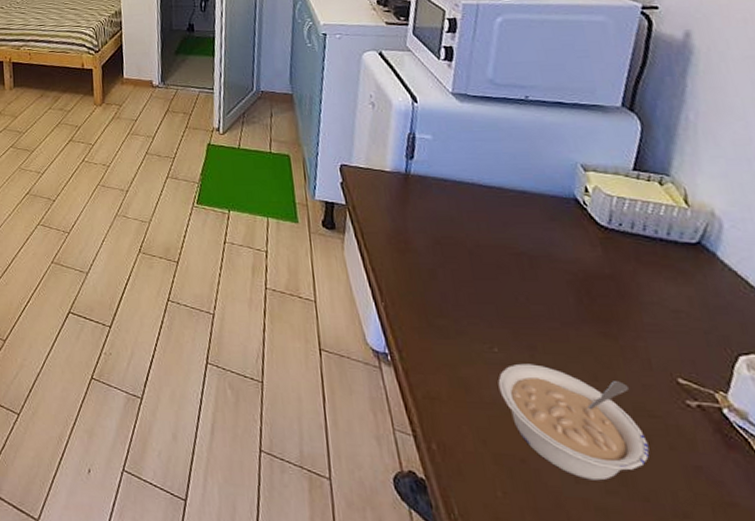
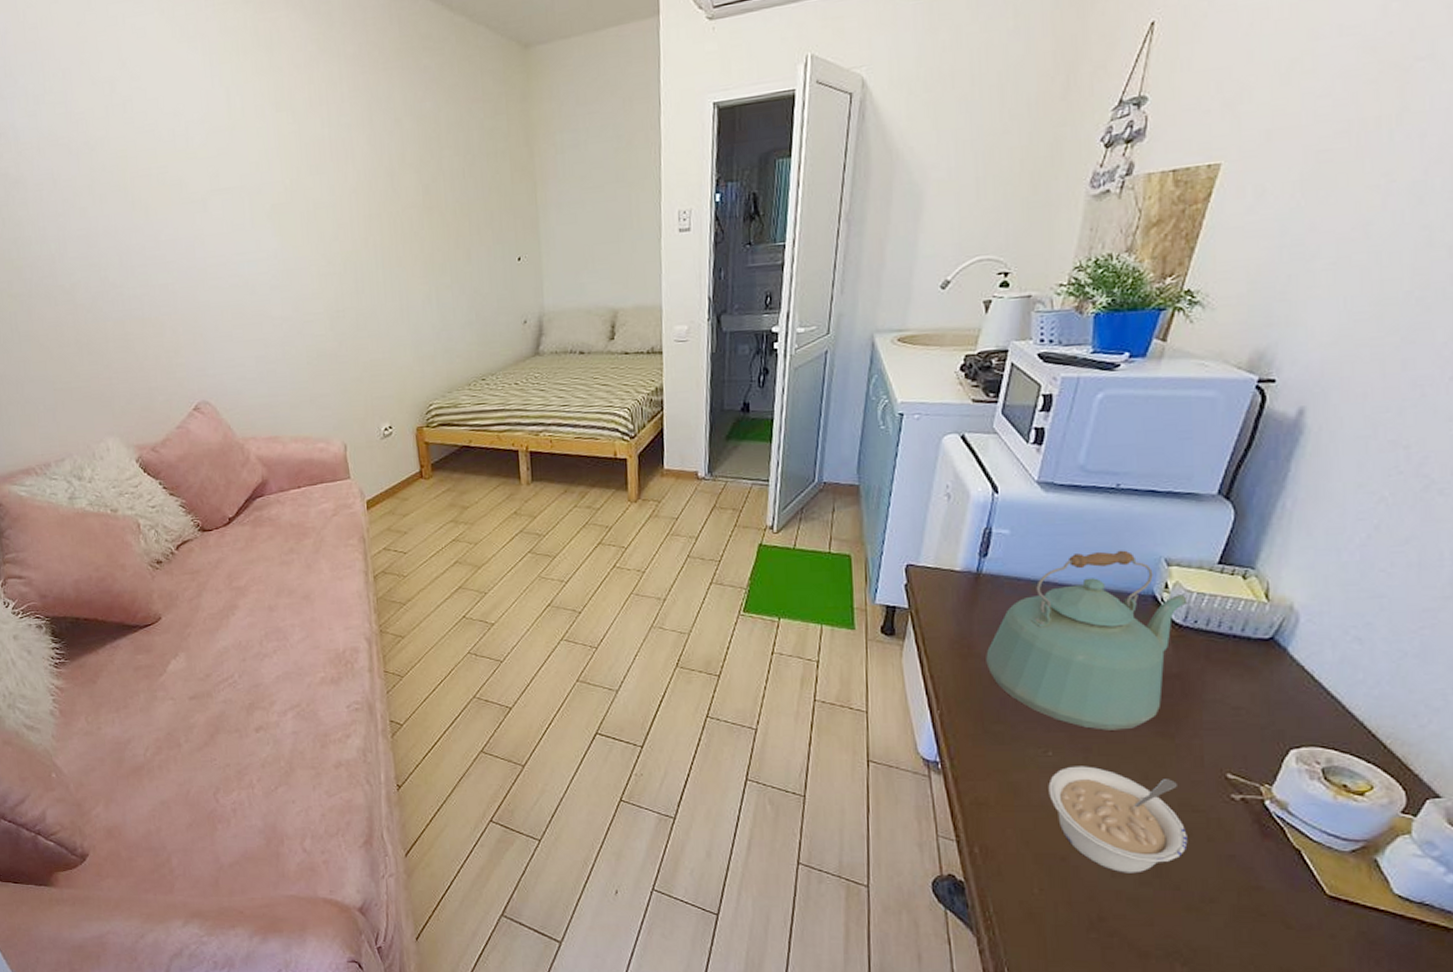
kettle: none [422,156,610,329] -> present [986,550,1188,730]

